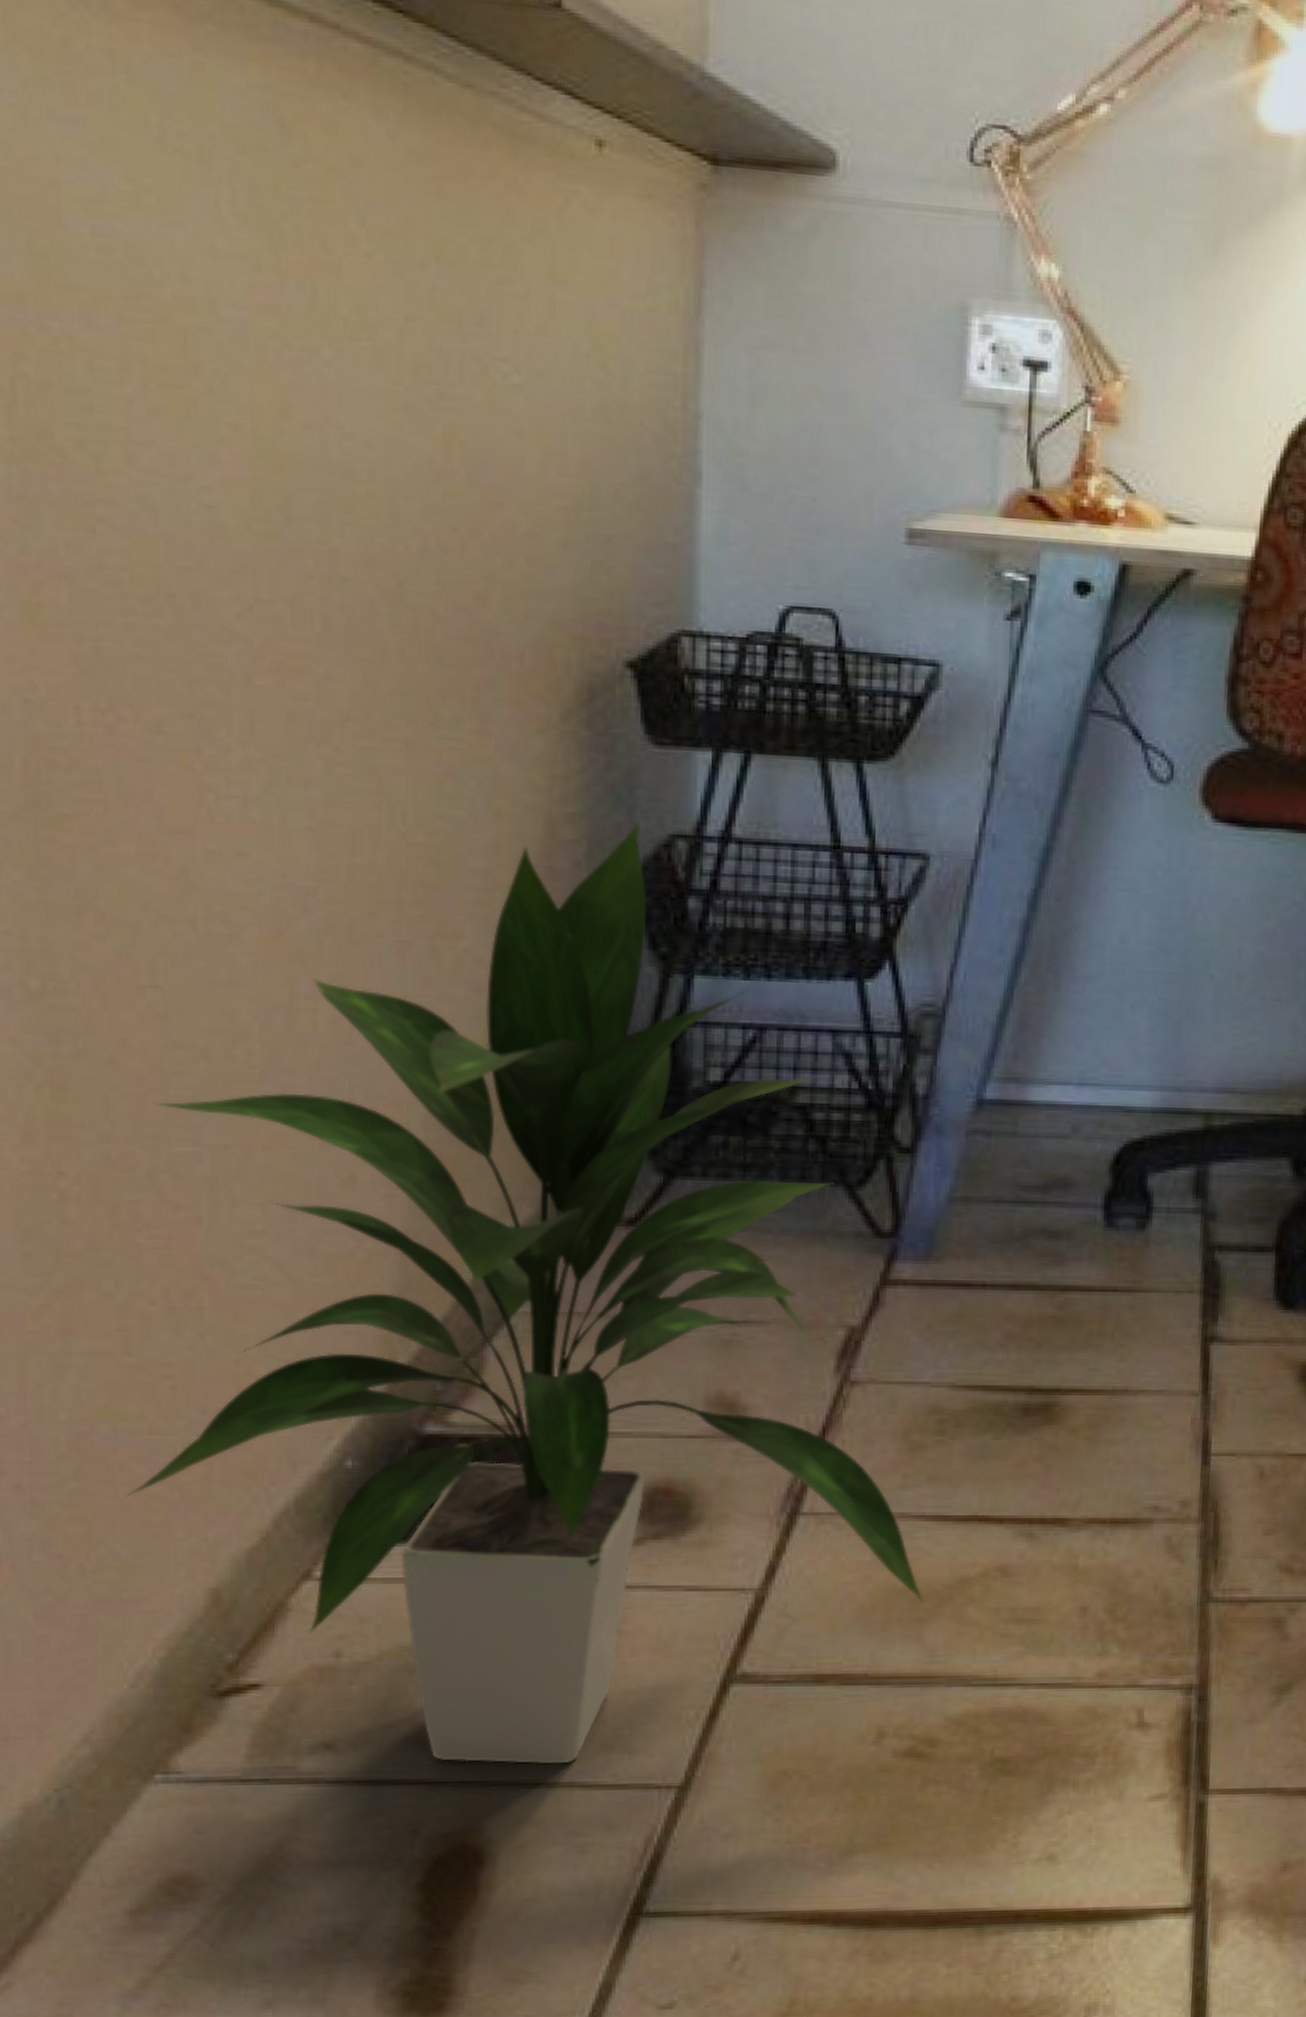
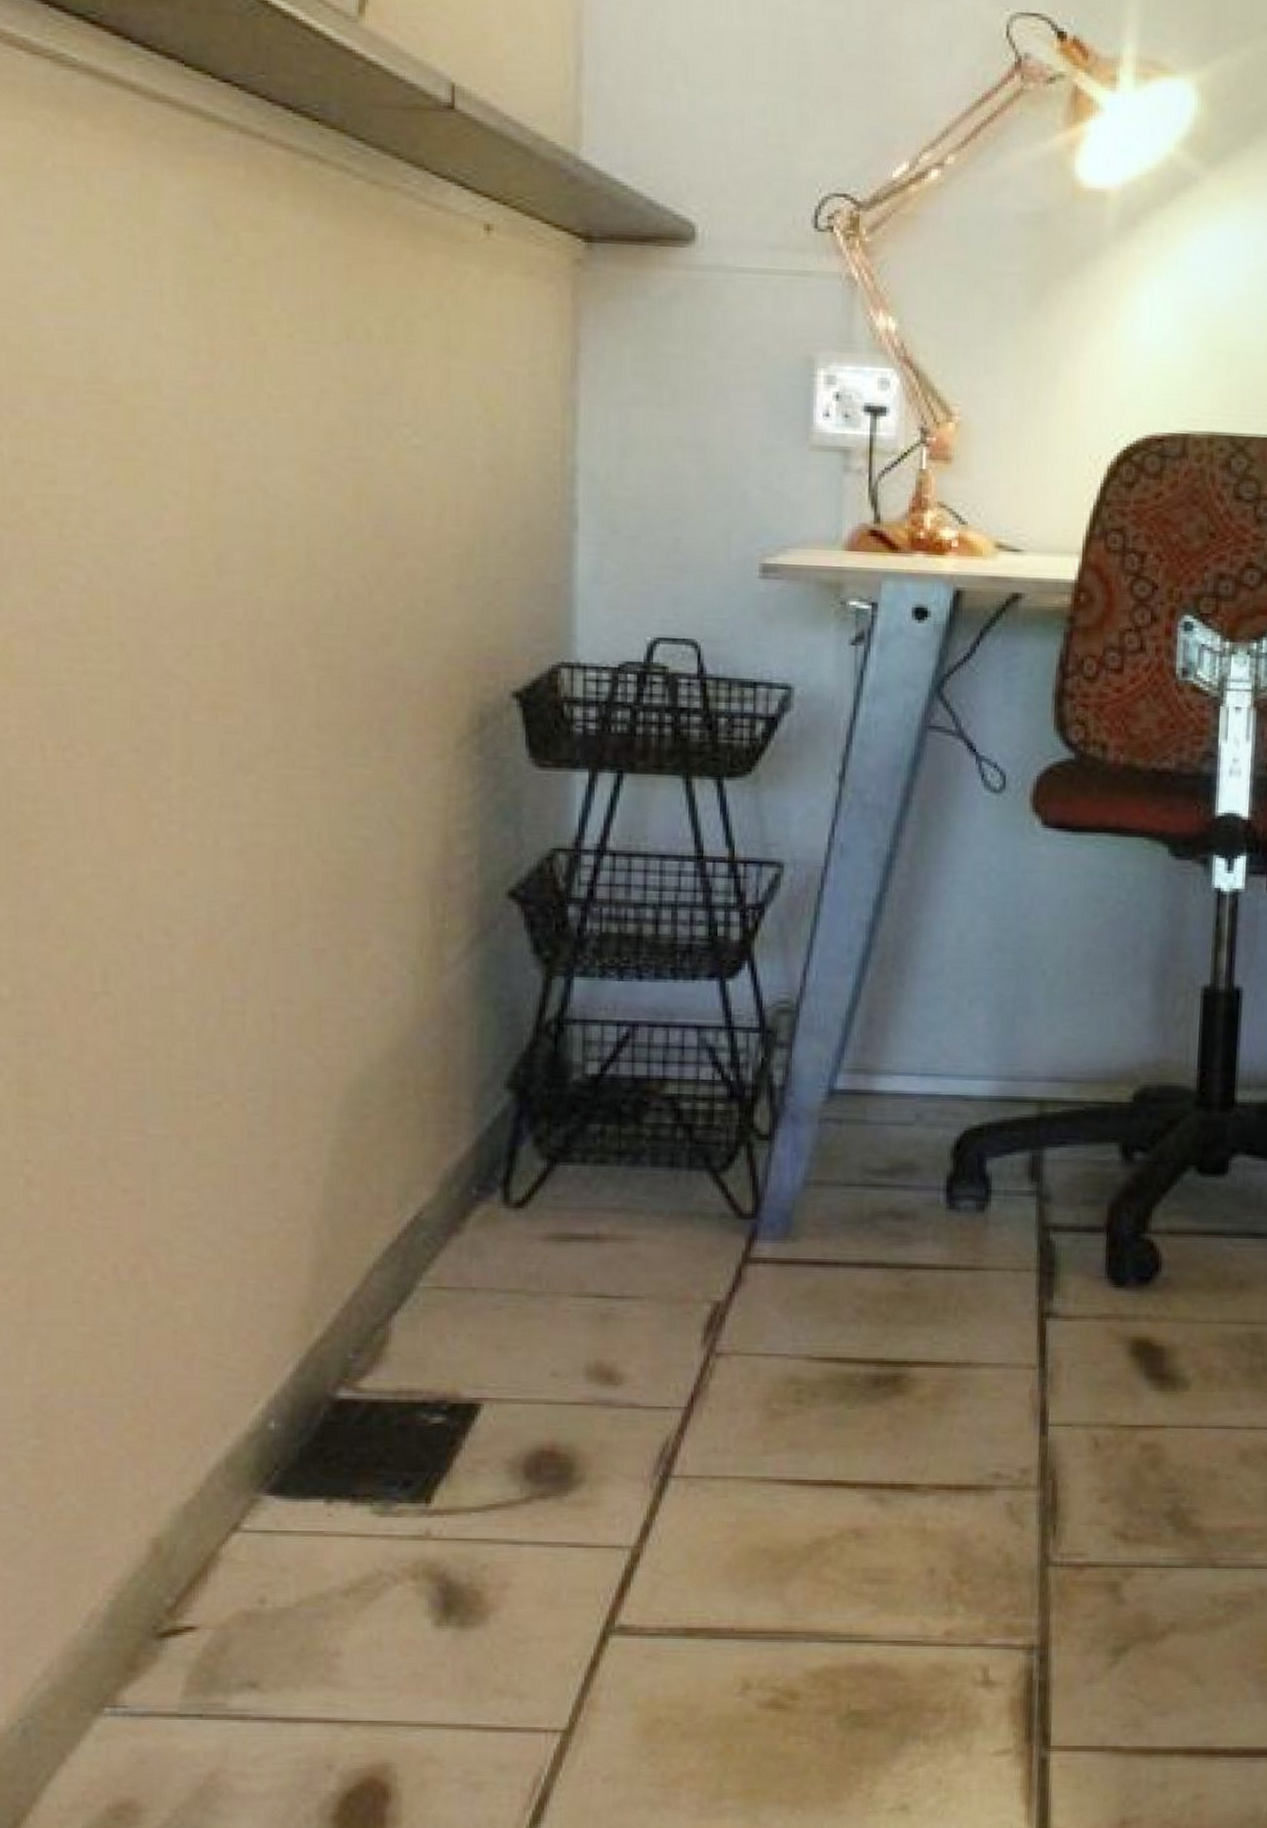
indoor plant: present [125,823,924,1765] -> none [80,838,784,1707]

